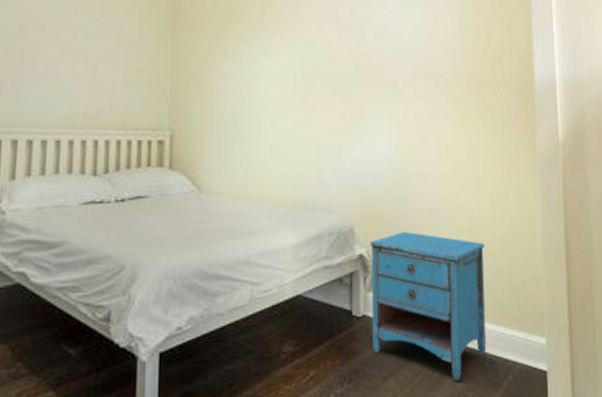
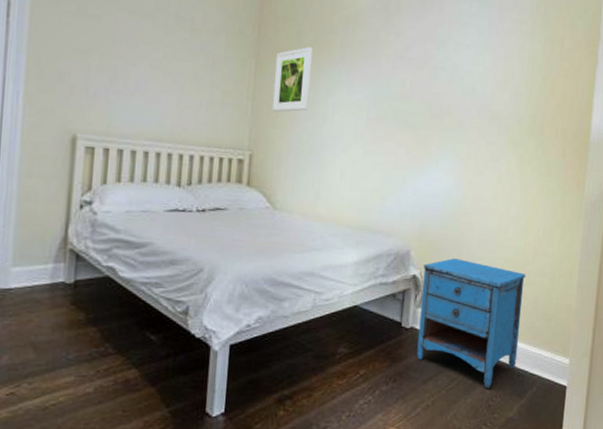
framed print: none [191,15,232,88] -> present [271,46,314,113]

